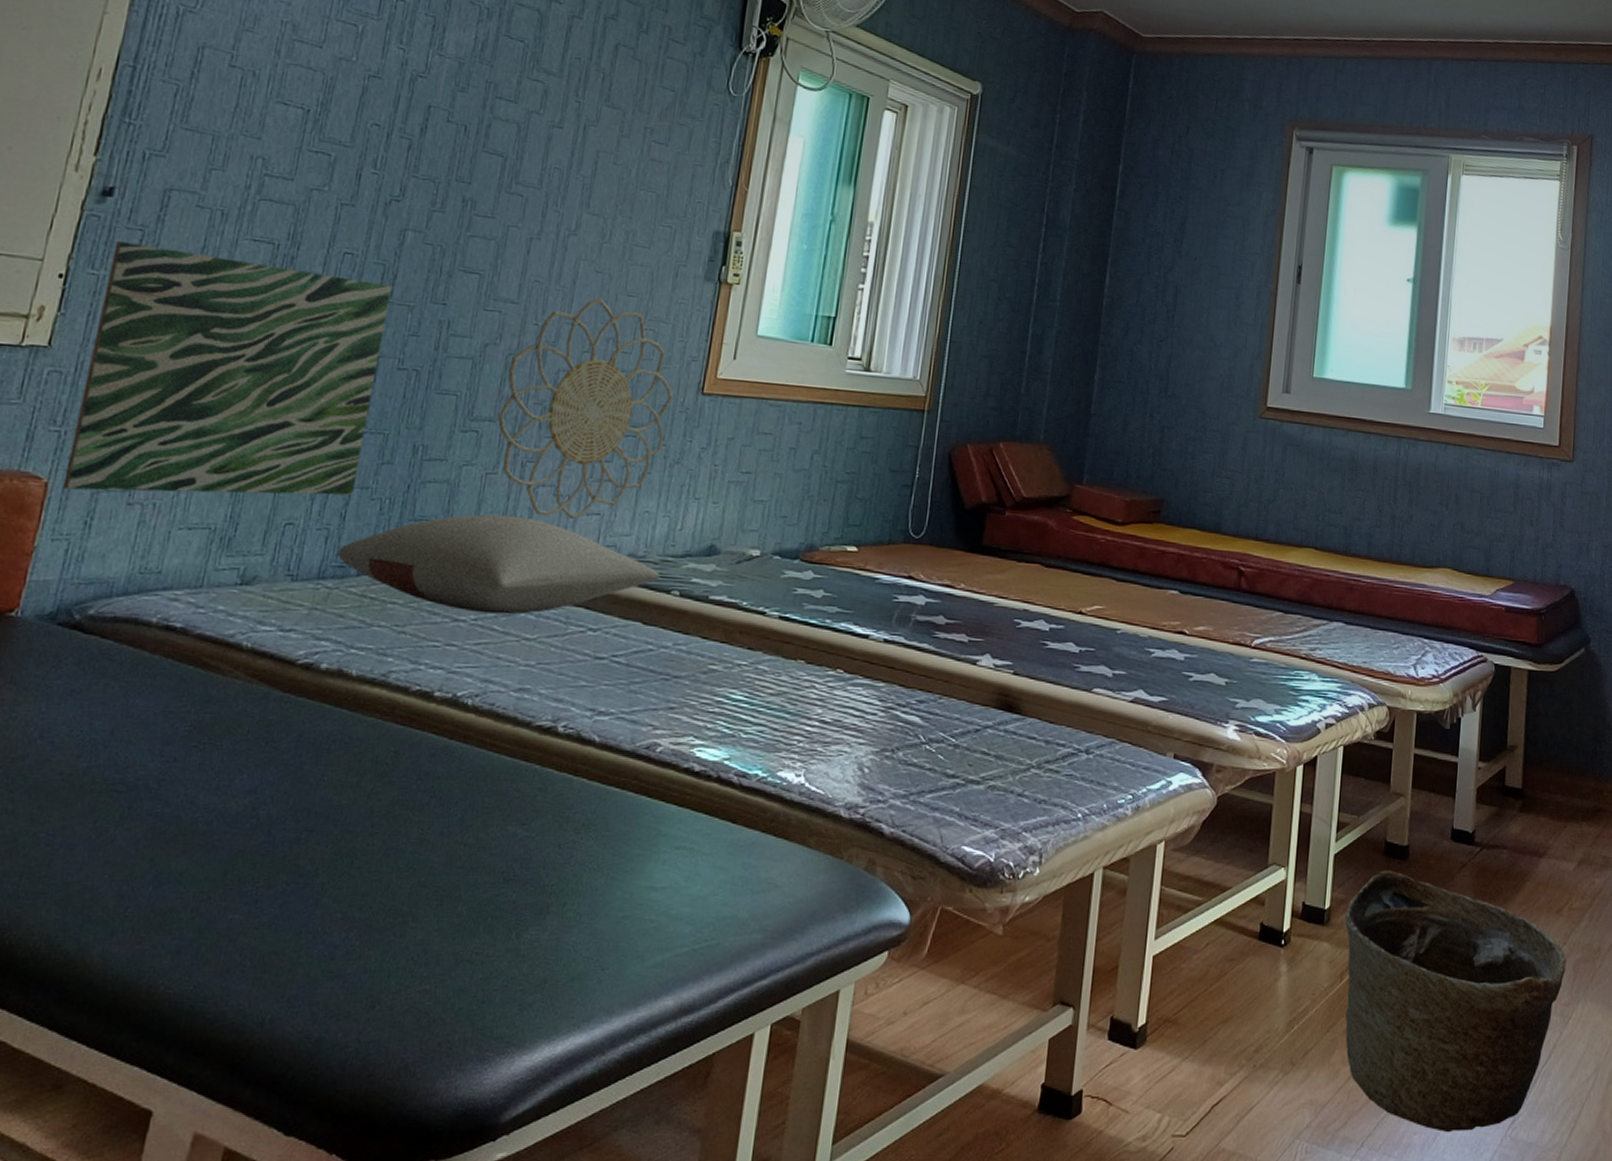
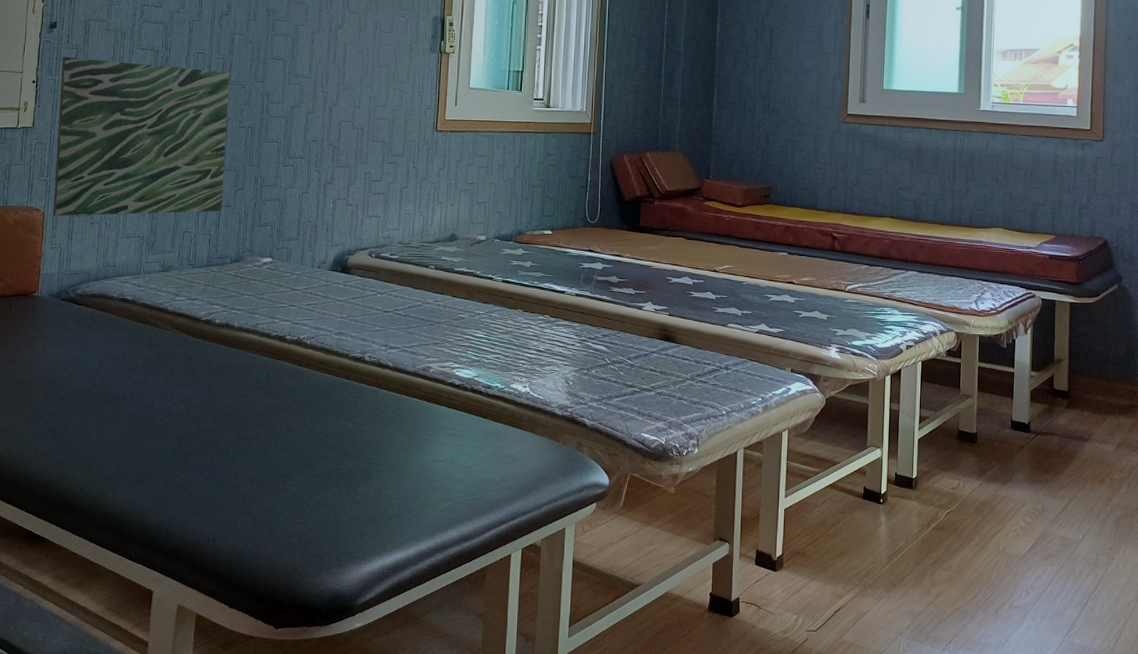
pillow: present [336,514,660,615] -> none [216,220,421,285]
decorative wall piece: present [498,298,674,520] -> none [306,70,417,221]
basket: present [1345,870,1567,1132] -> none [929,450,1110,636]

